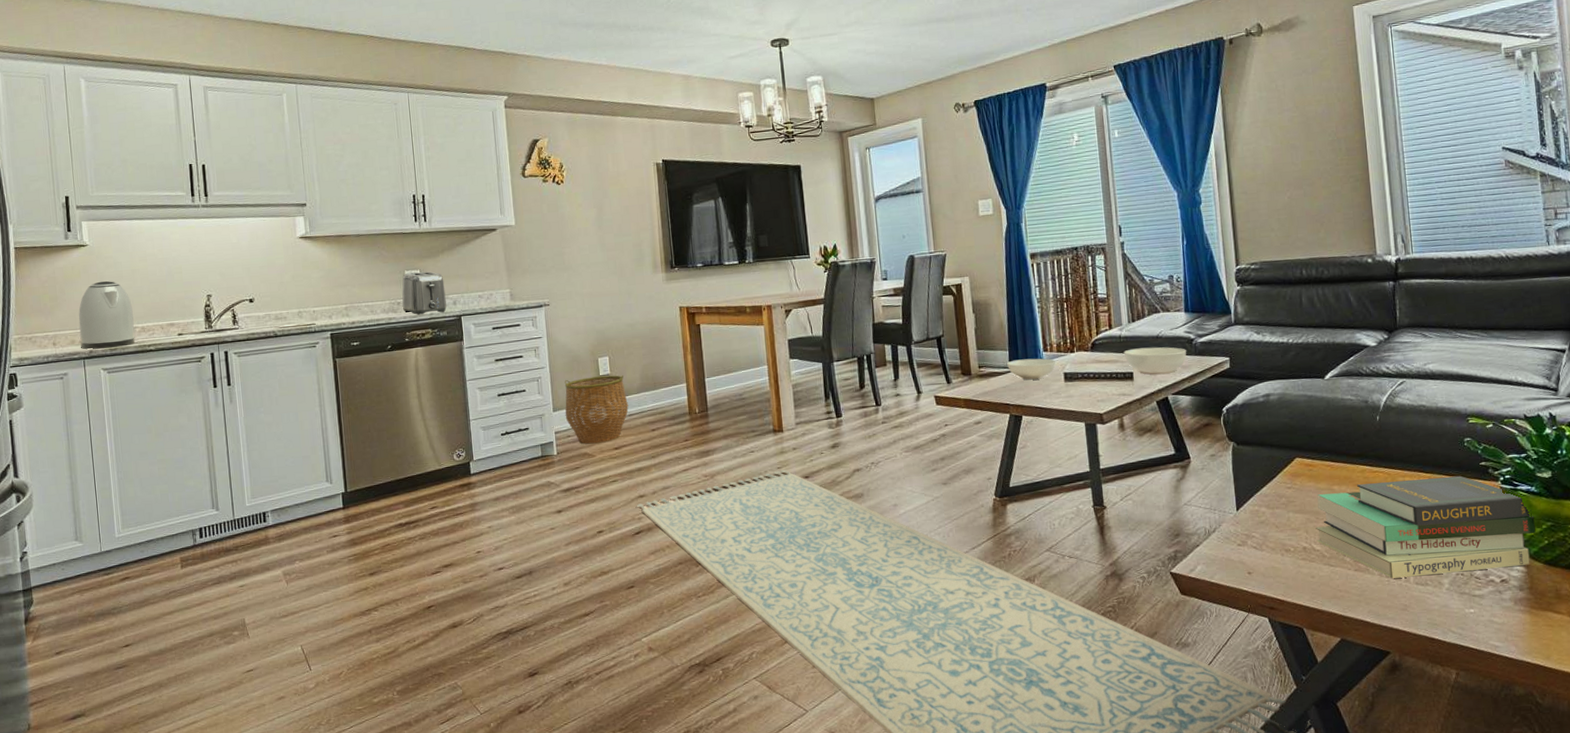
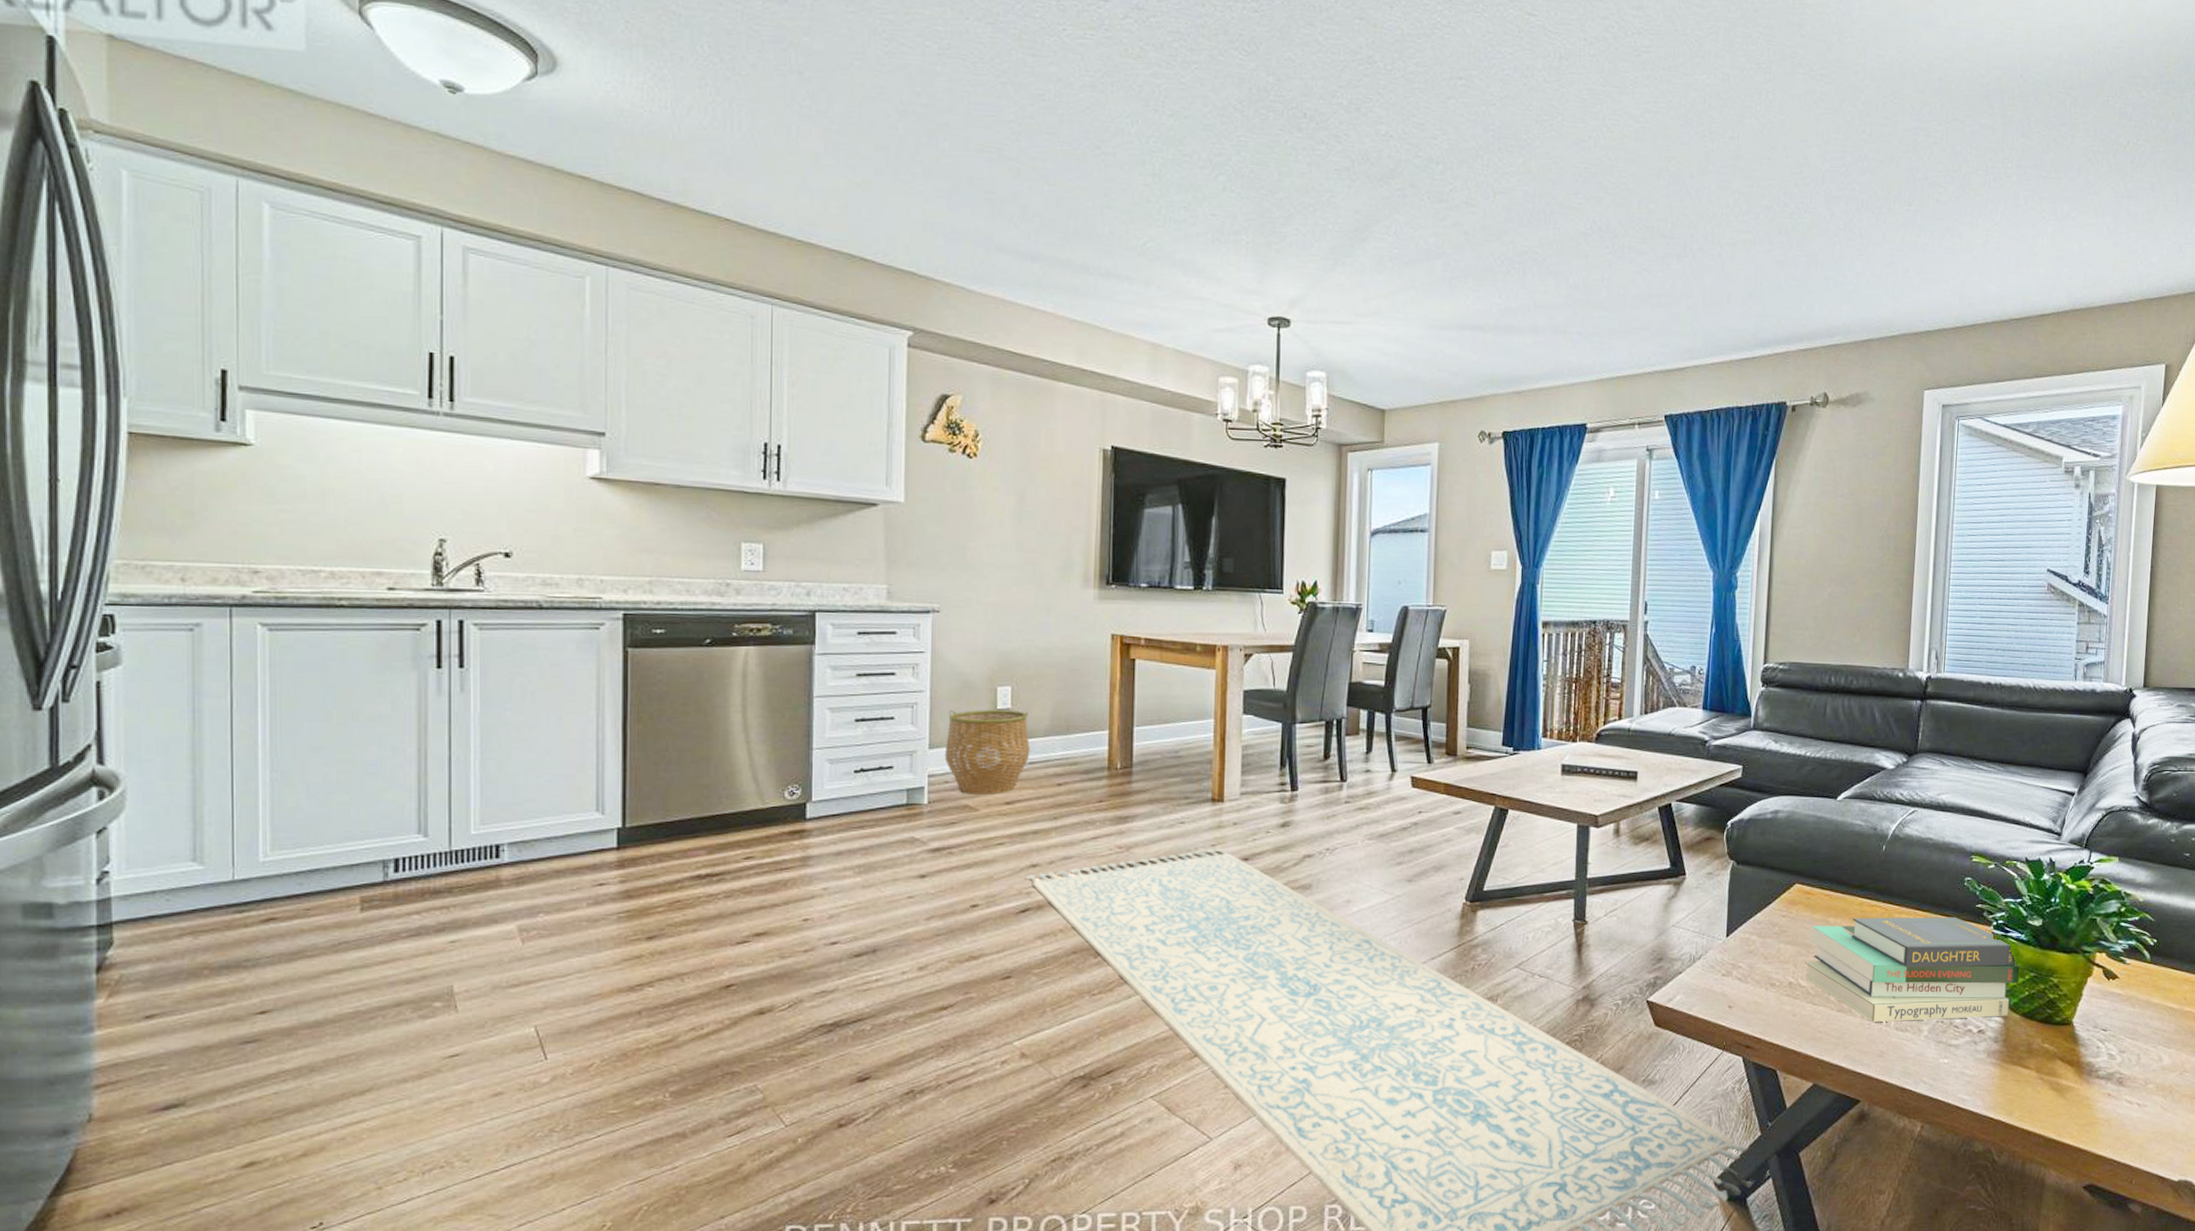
kettle: present [78,281,136,350] -> none [227,499,318,597]
toaster: present [402,271,447,316] -> none [732,546,797,604]
bowl: present [1006,358,1056,380] -> none [1498,743,1555,769]
bowl: present [1123,347,1187,375] -> none [1630,745,1699,778]

